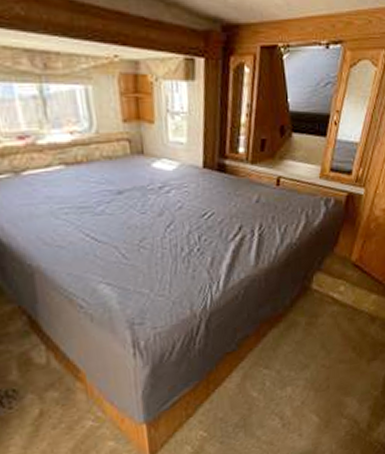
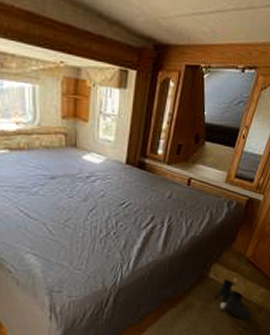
boots: none [319,288,365,332] -> present [213,279,252,319]

